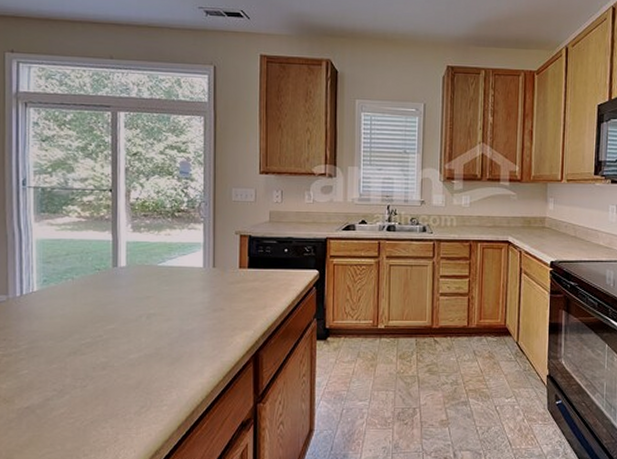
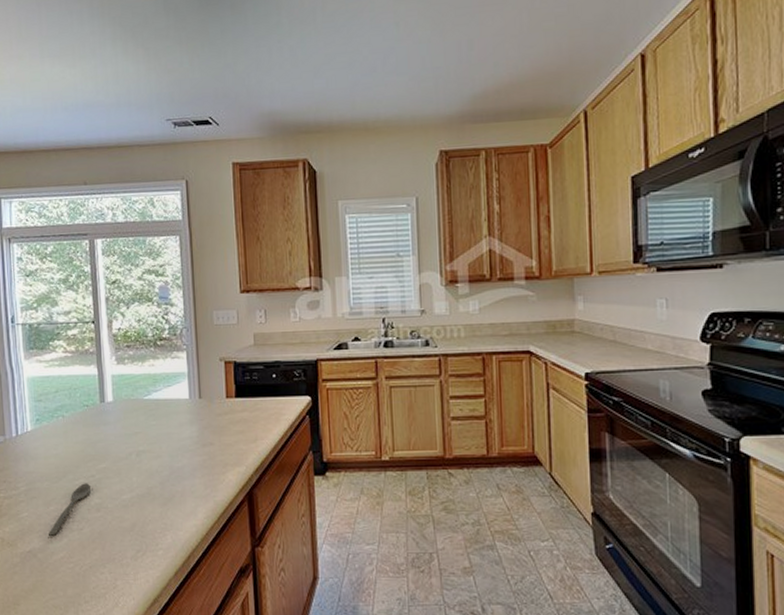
spoon: none [48,343,97,392] -> present [47,483,90,536]

